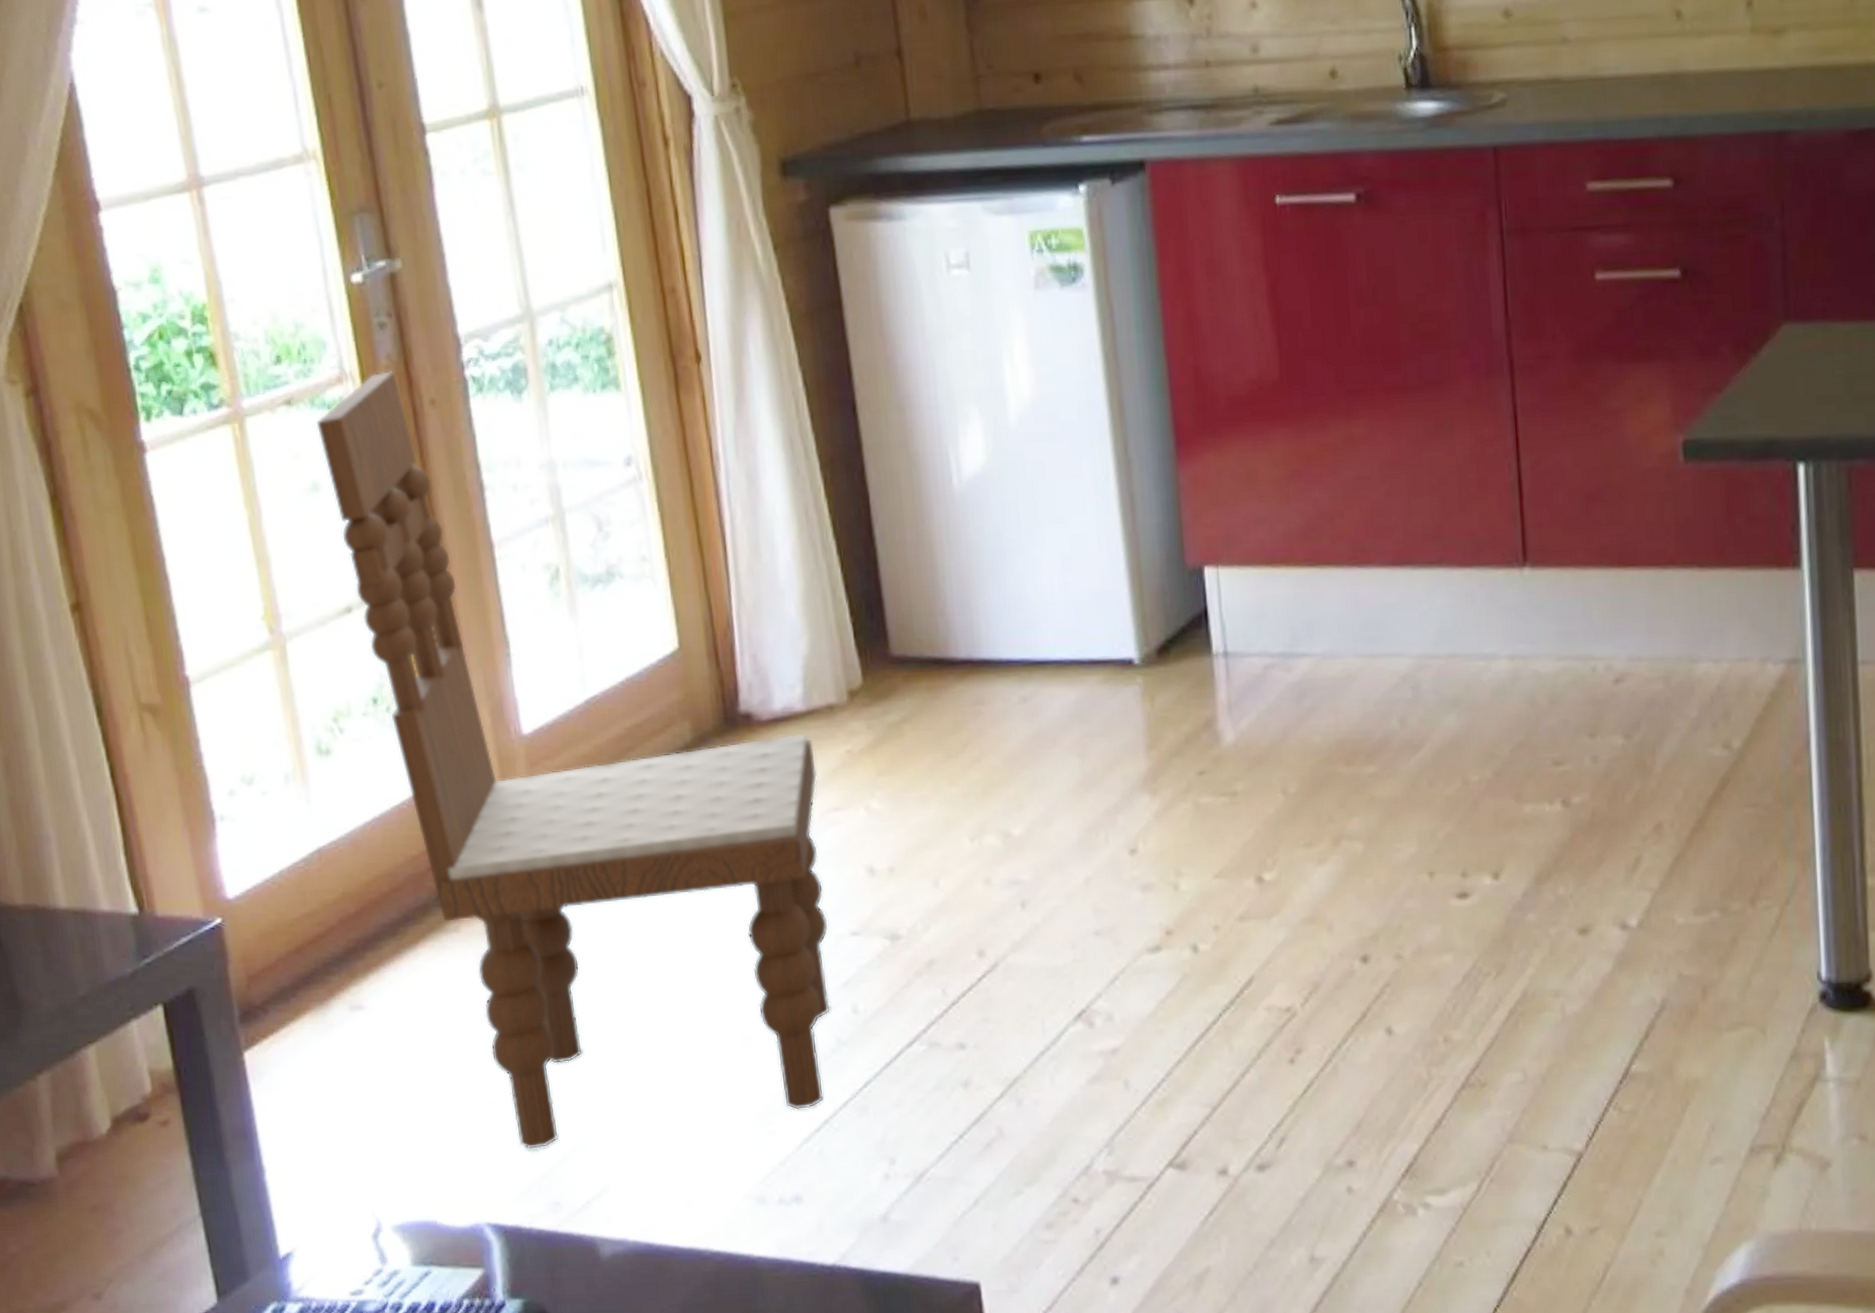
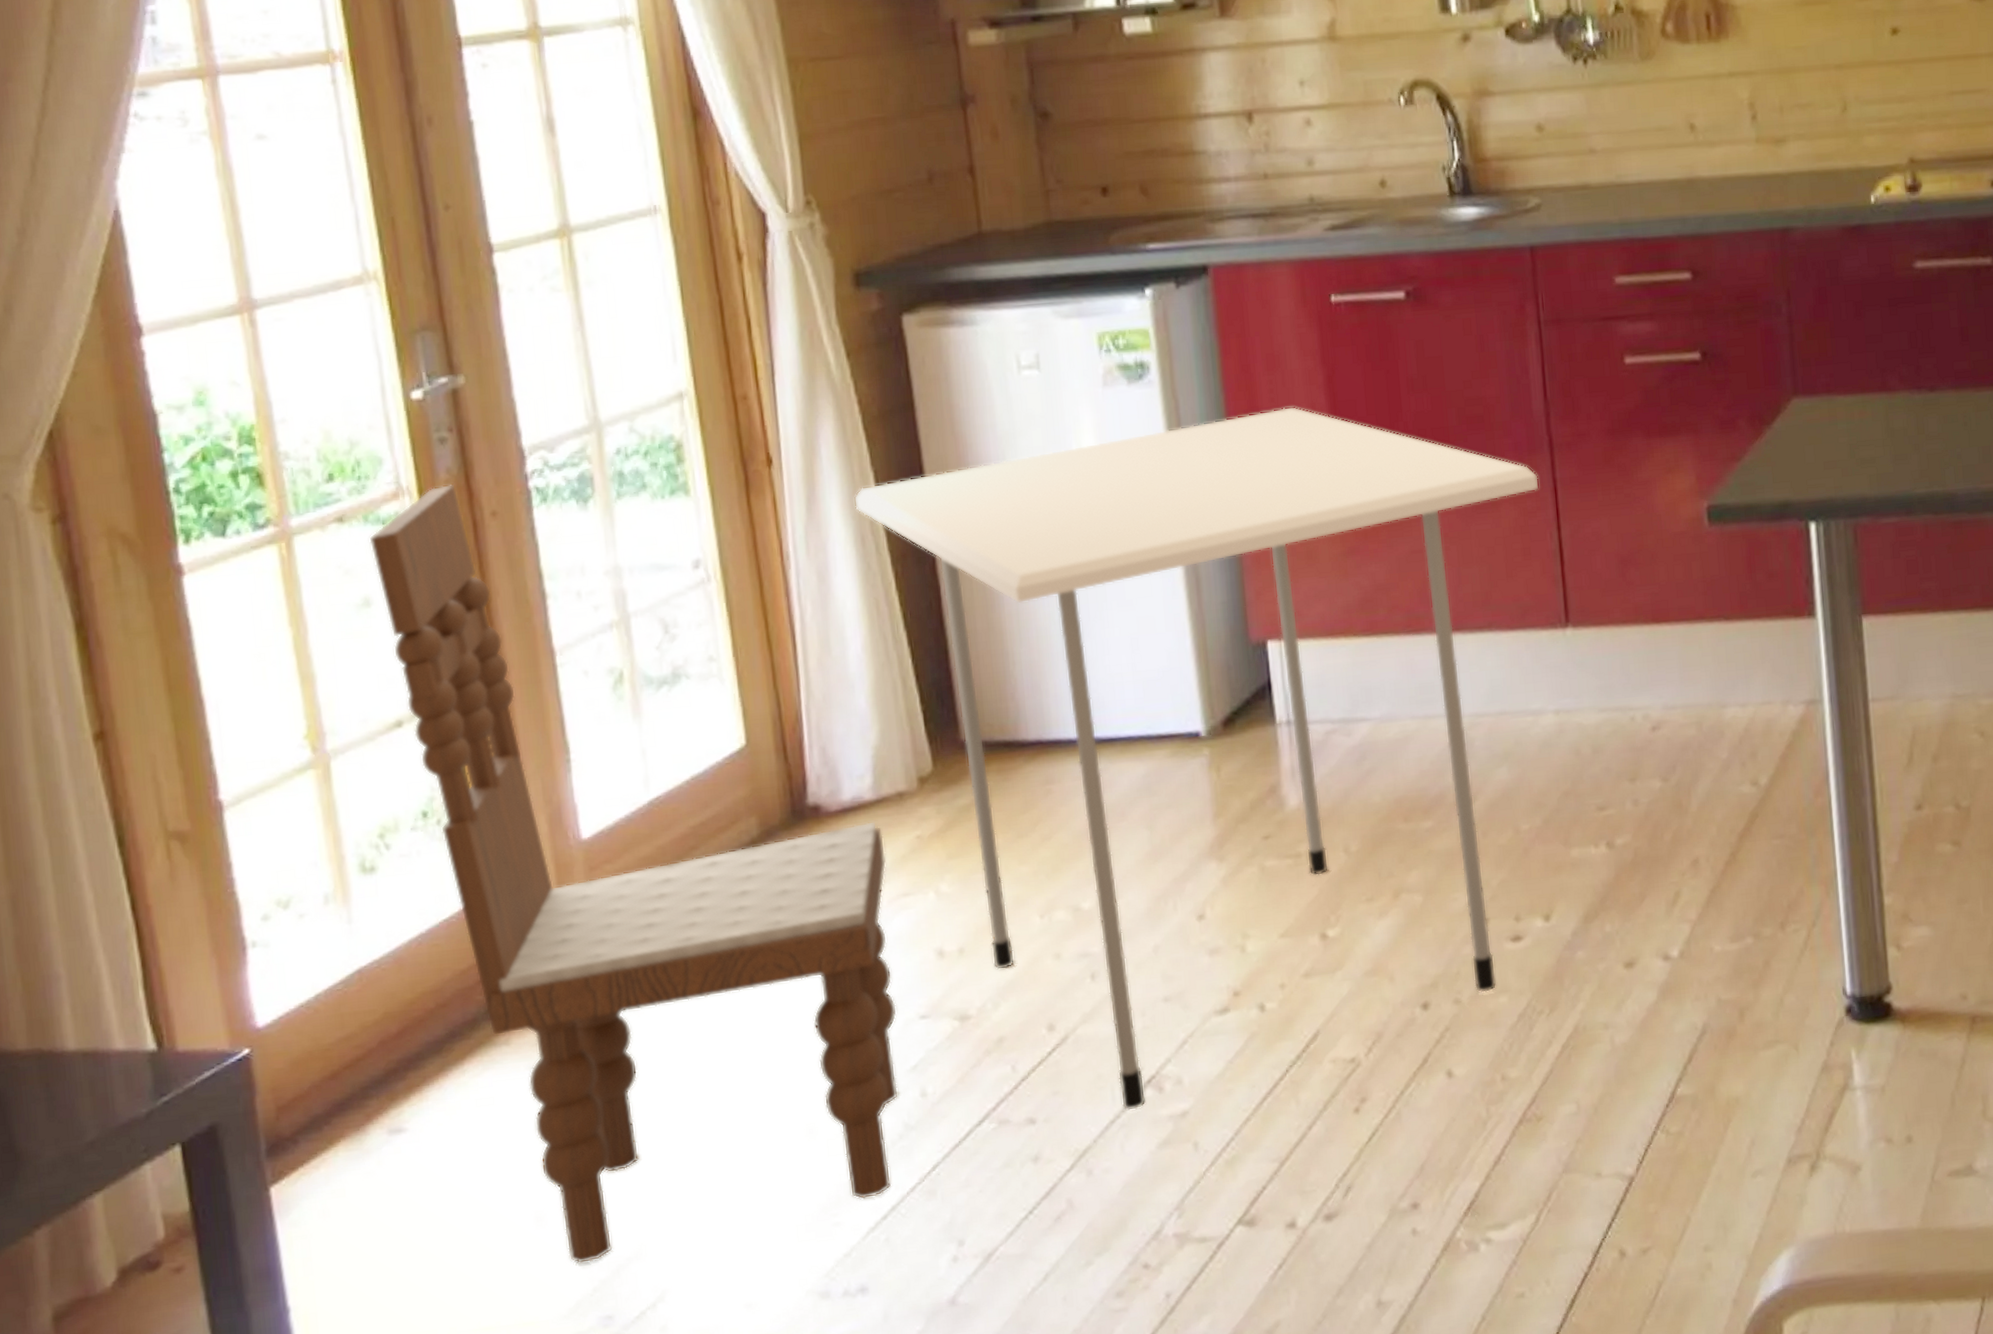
dining table: none [783,316,1497,1043] -> present [854,406,1538,1111]

